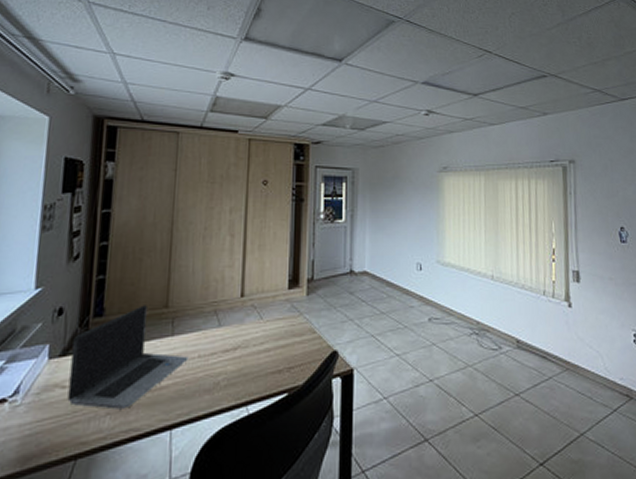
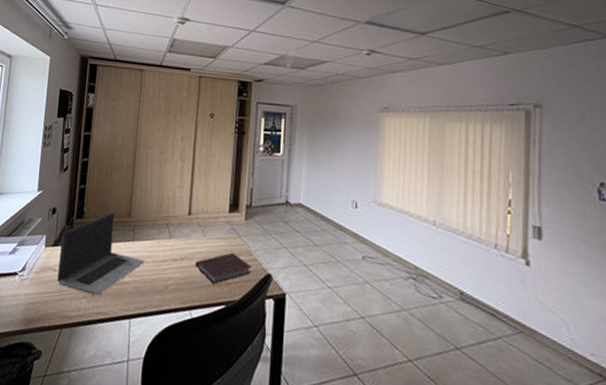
notebook: none [250,333,316,371] -> present [194,252,252,284]

